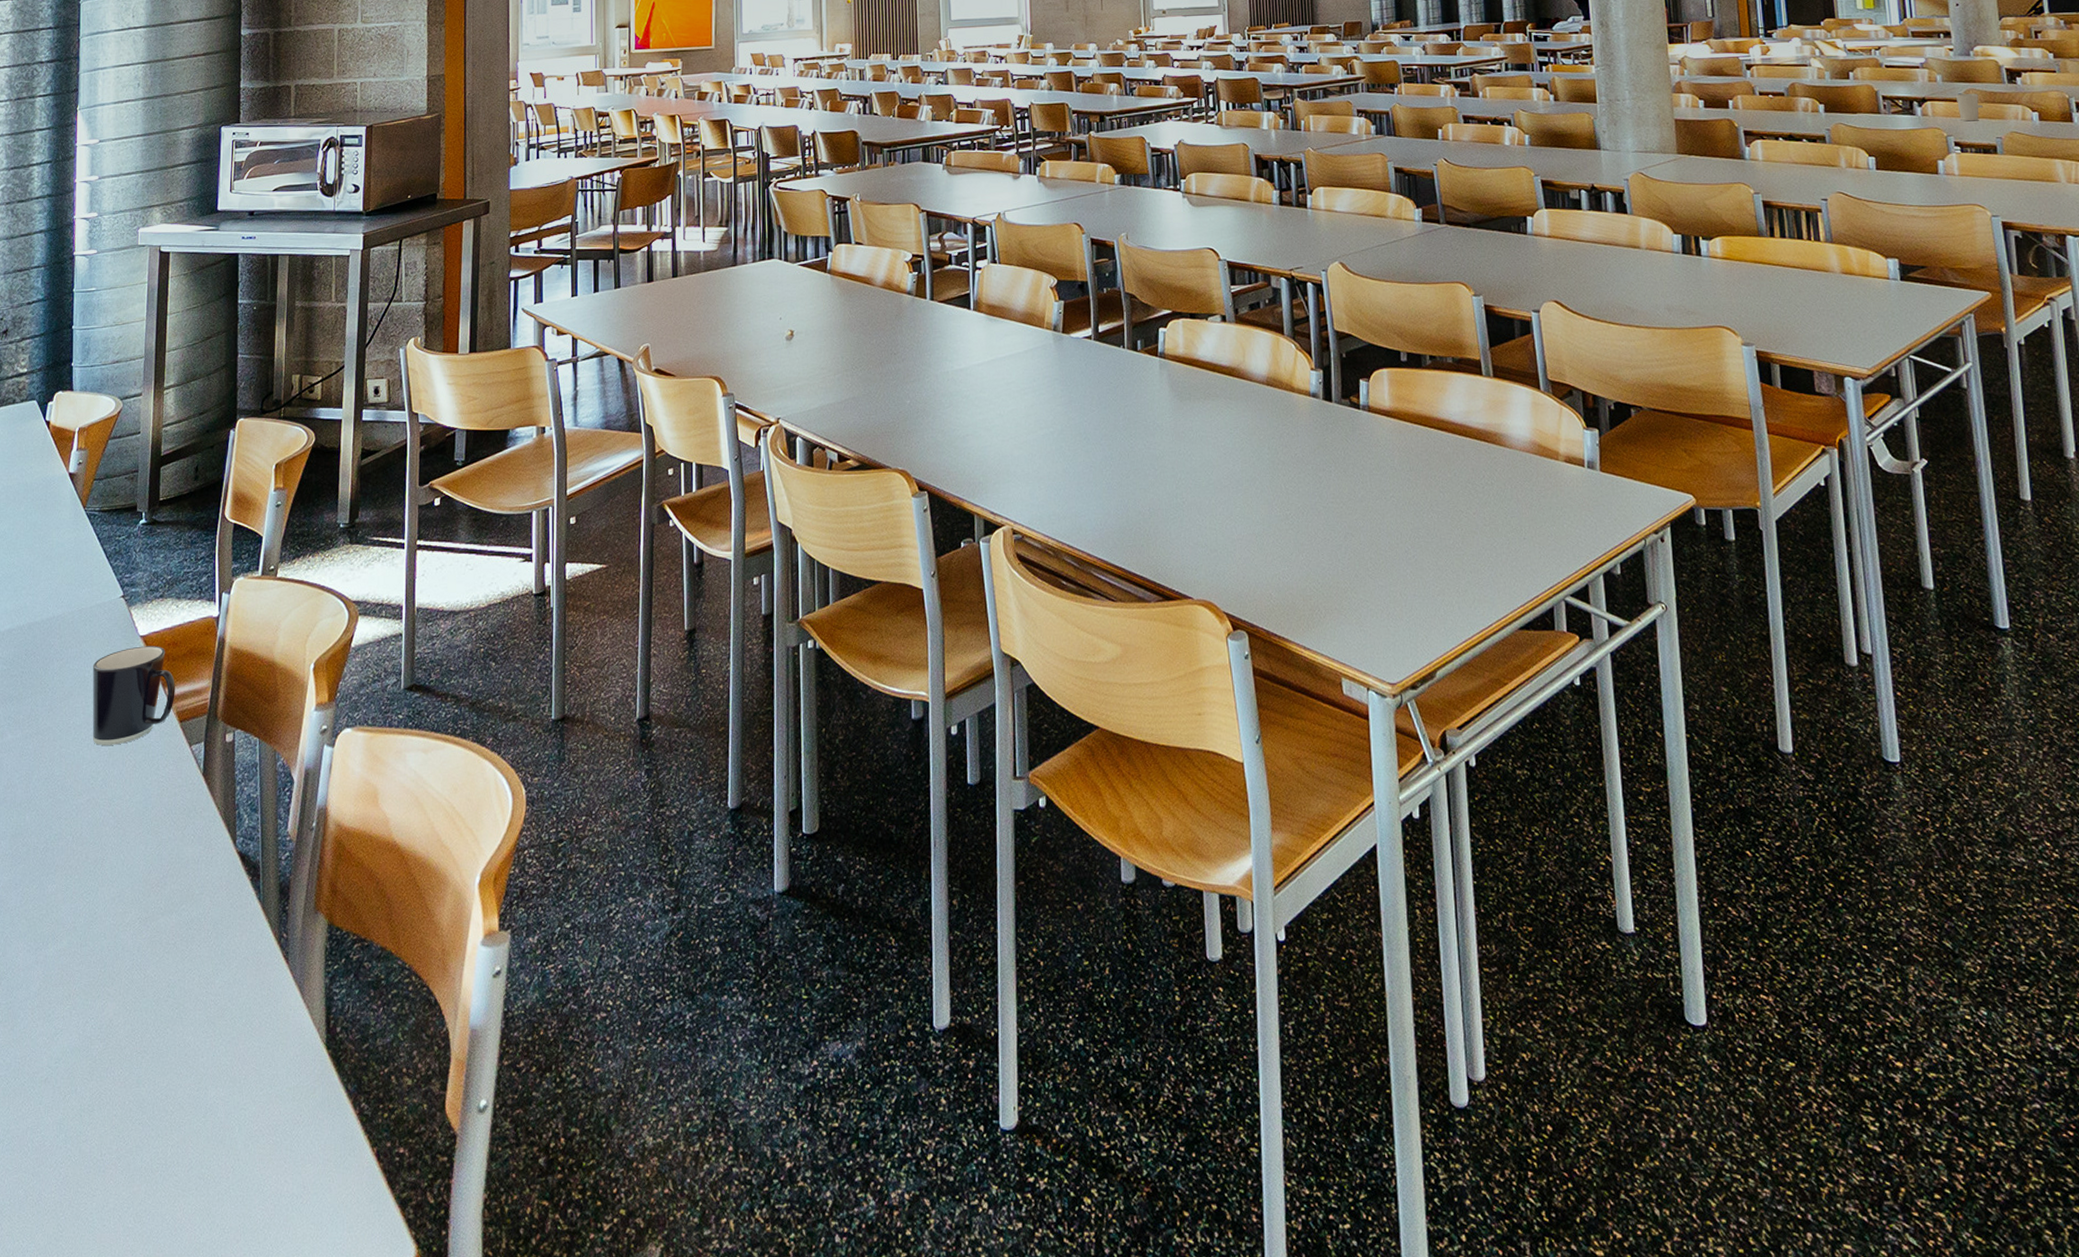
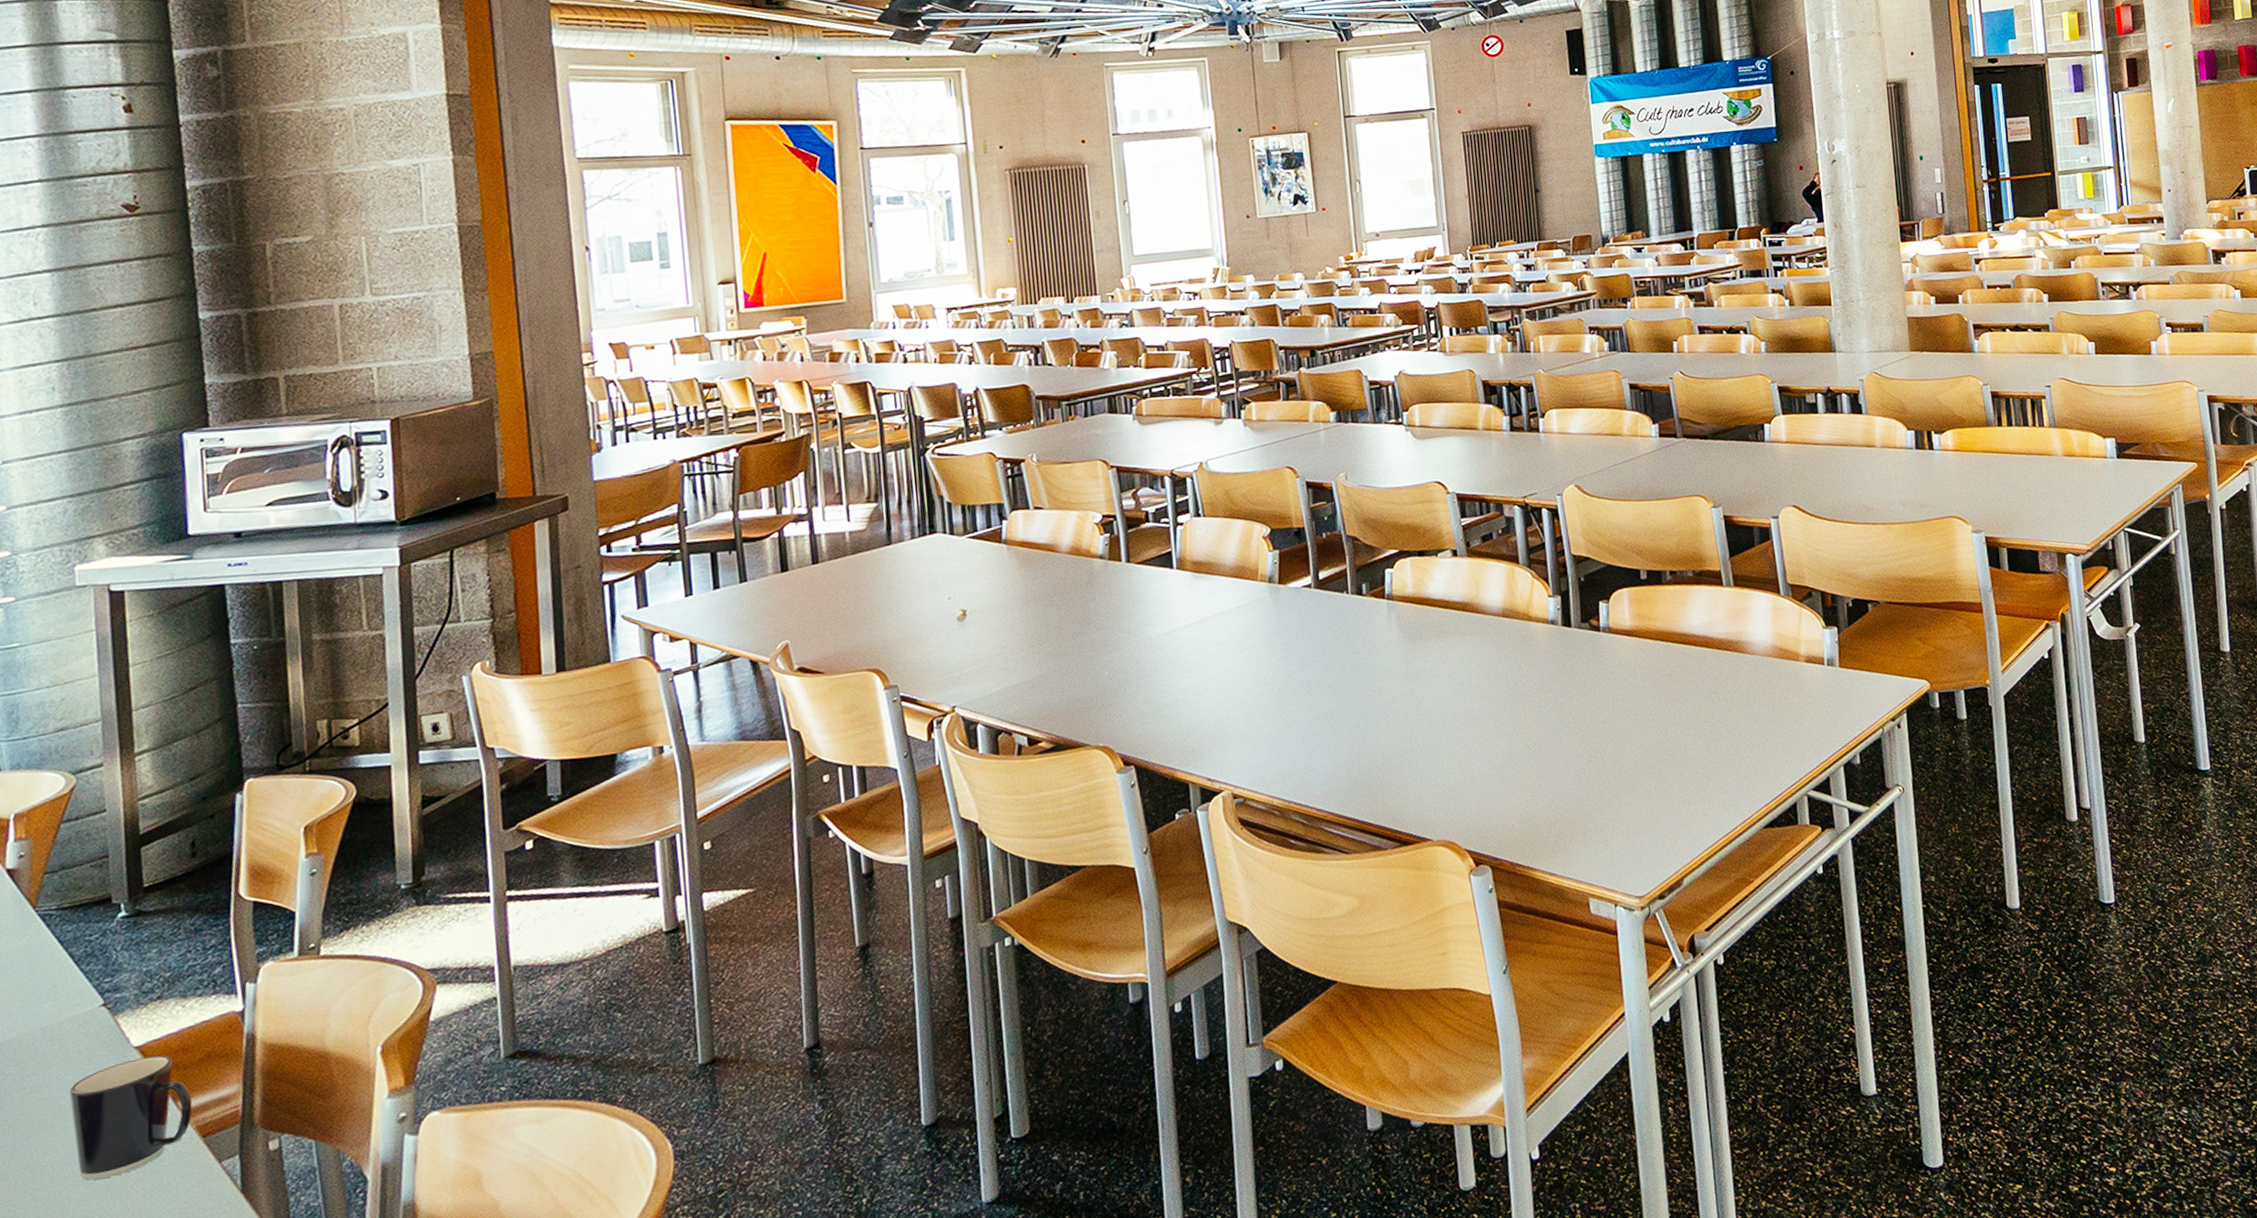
cup: present [1956,93,1983,122] -> none [2168,275,2191,303]

